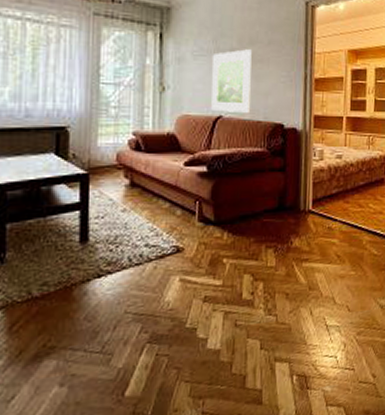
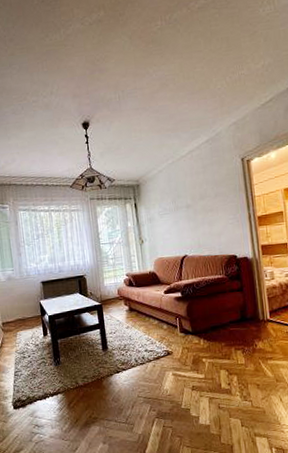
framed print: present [211,49,252,113] -> none [173,203,209,252]

